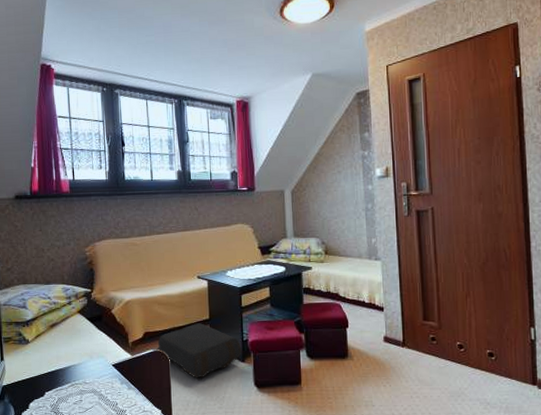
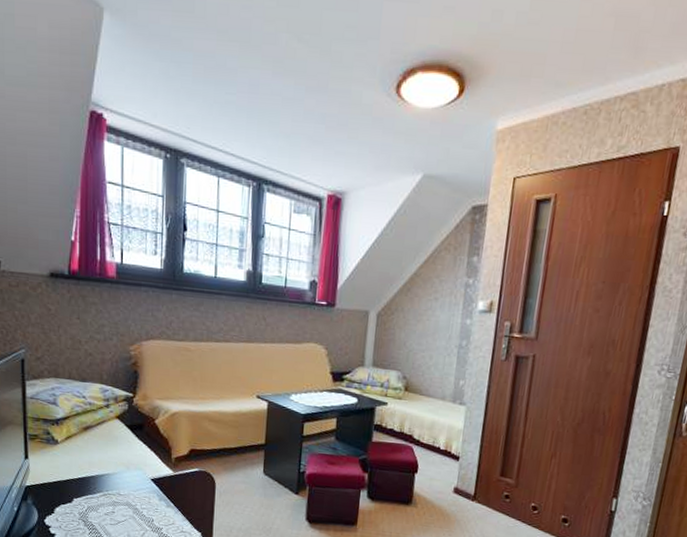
shoulder bag: present [156,323,242,378] -> none [202,446,297,506]

